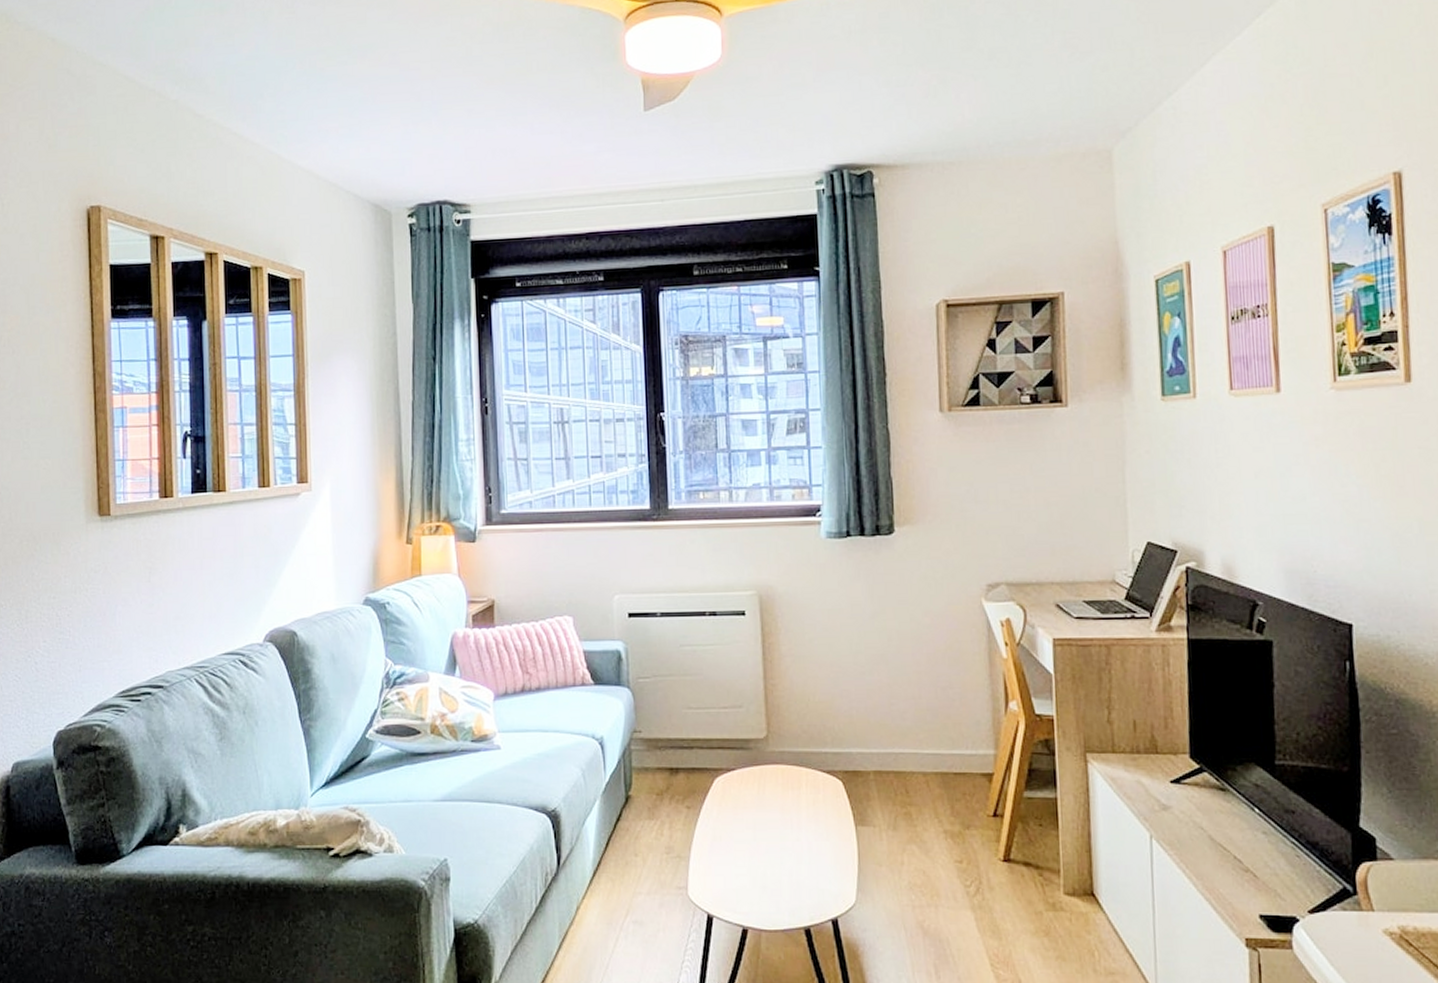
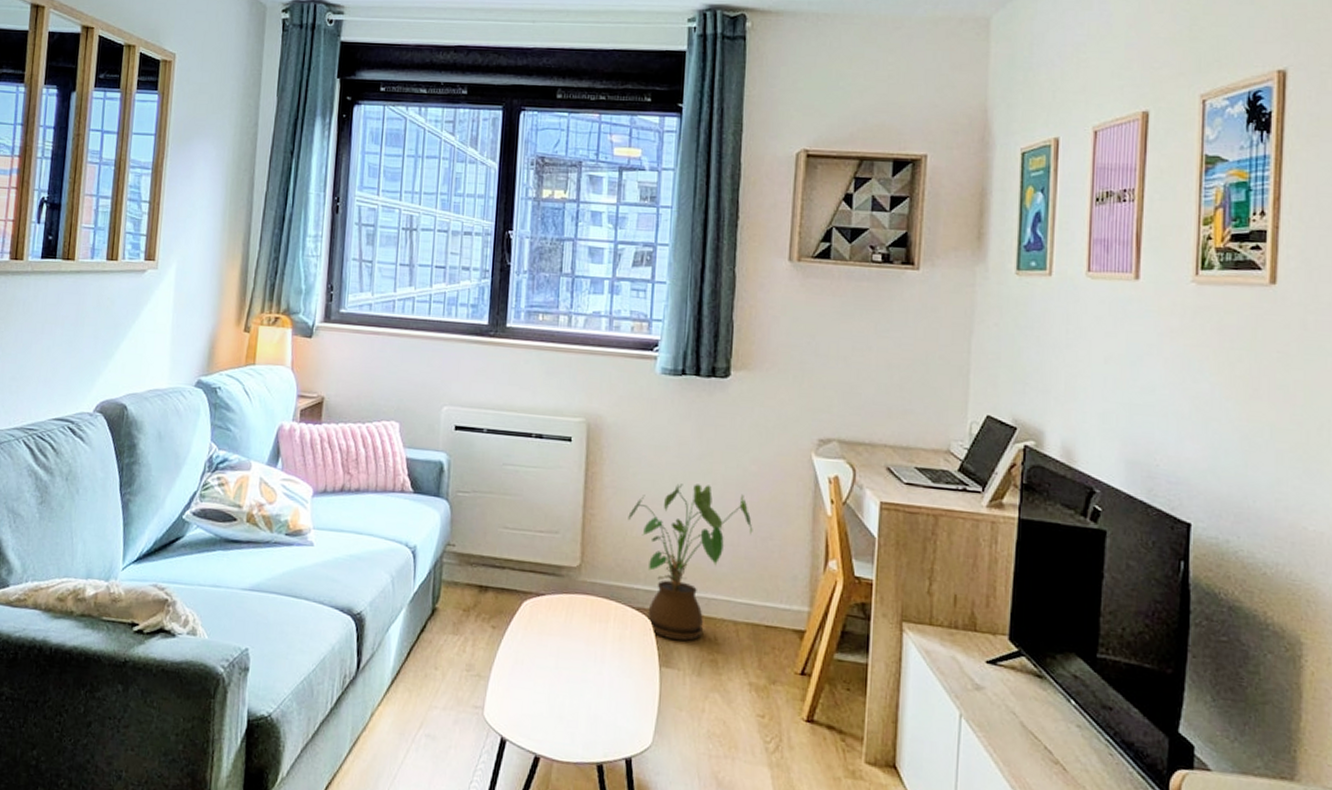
house plant: none [809,642,933,798] -> present [628,483,753,641]

